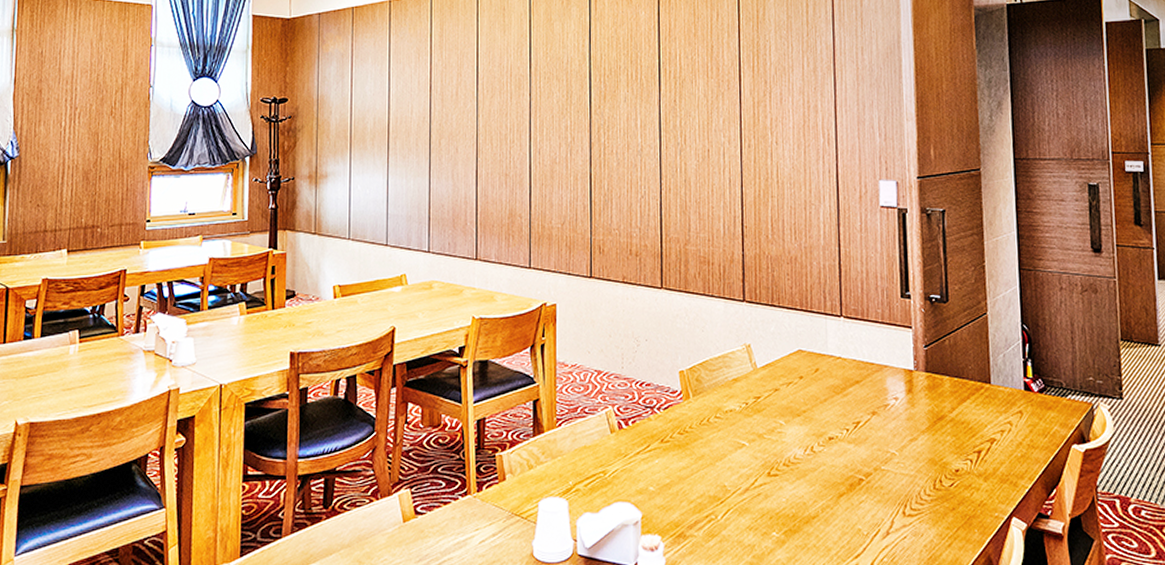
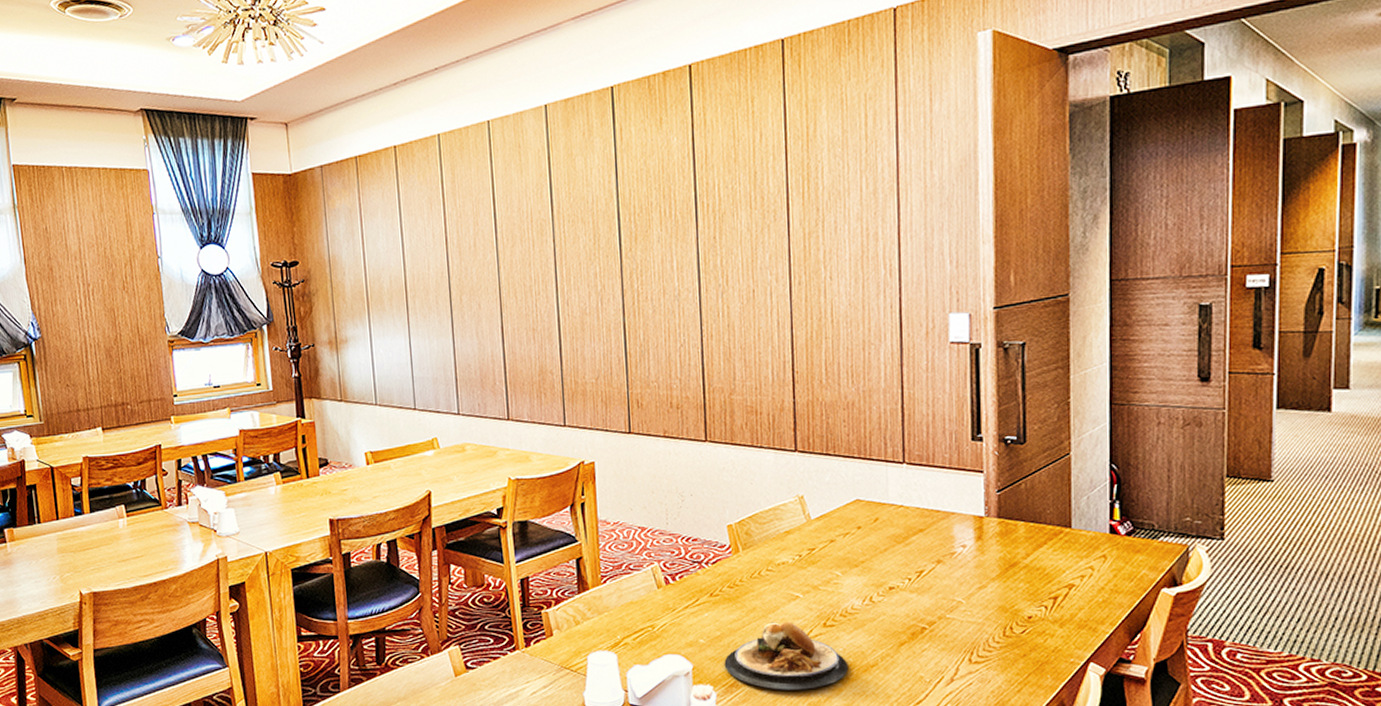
plate: none [672,470,791,542] -> present [724,621,849,690]

